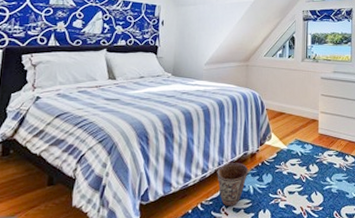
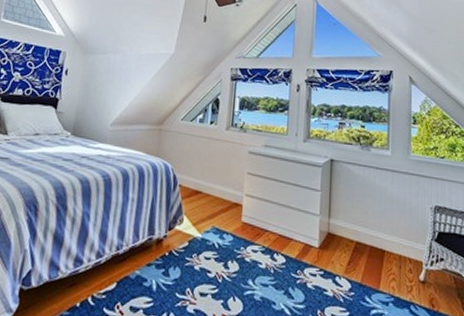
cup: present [217,163,249,207] -> none [114,248,153,304]

